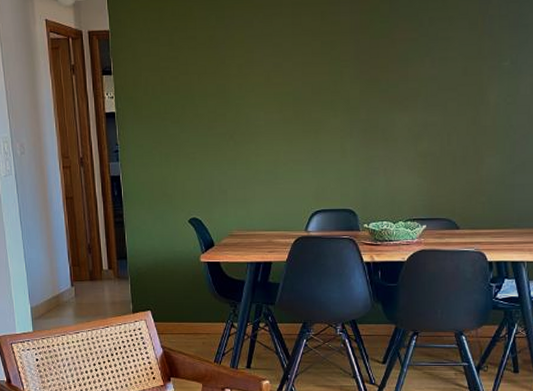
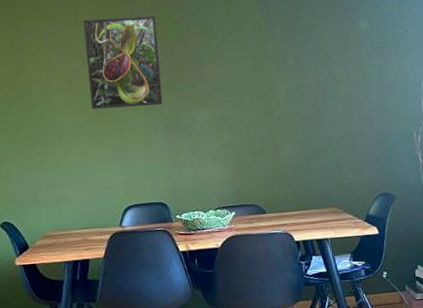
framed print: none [287,8,363,107] -> present [83,15,163,109]

